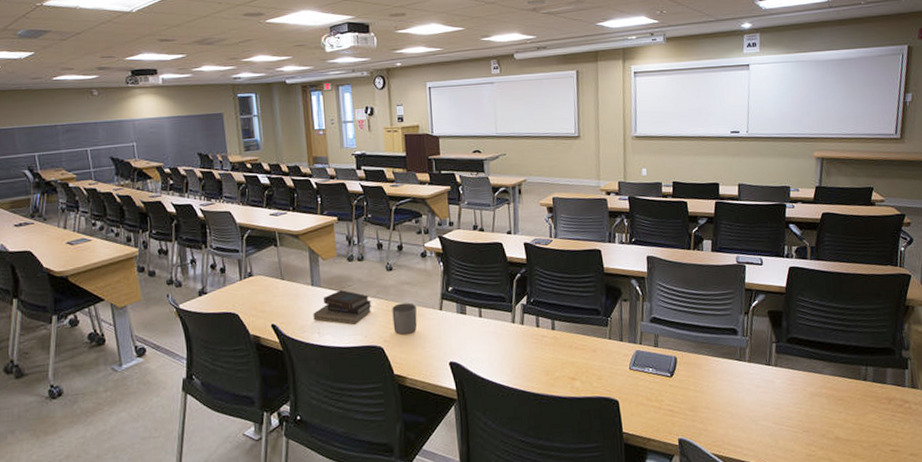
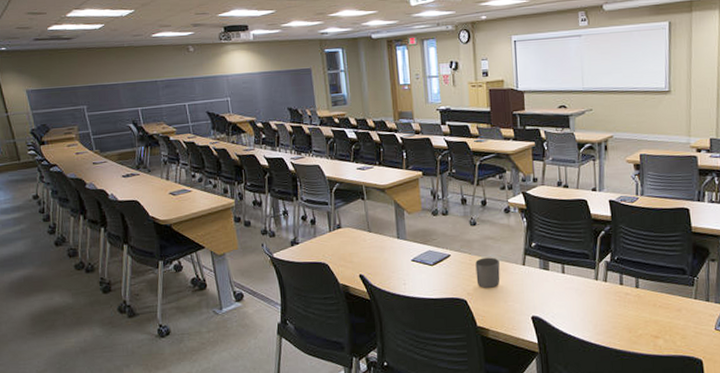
books: present [313,290,371,325] -> none [399,243,455,277]

